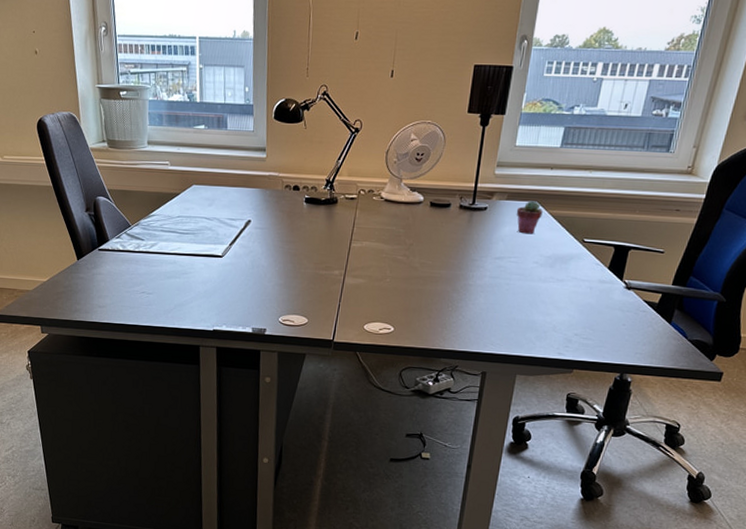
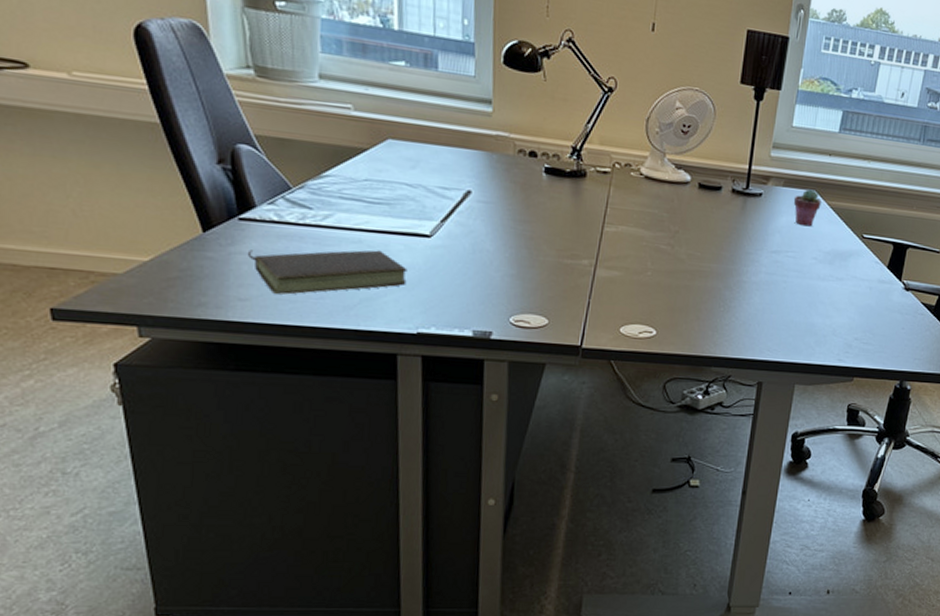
book: none [103,268,206,303] -> present [247,250,407,295]

